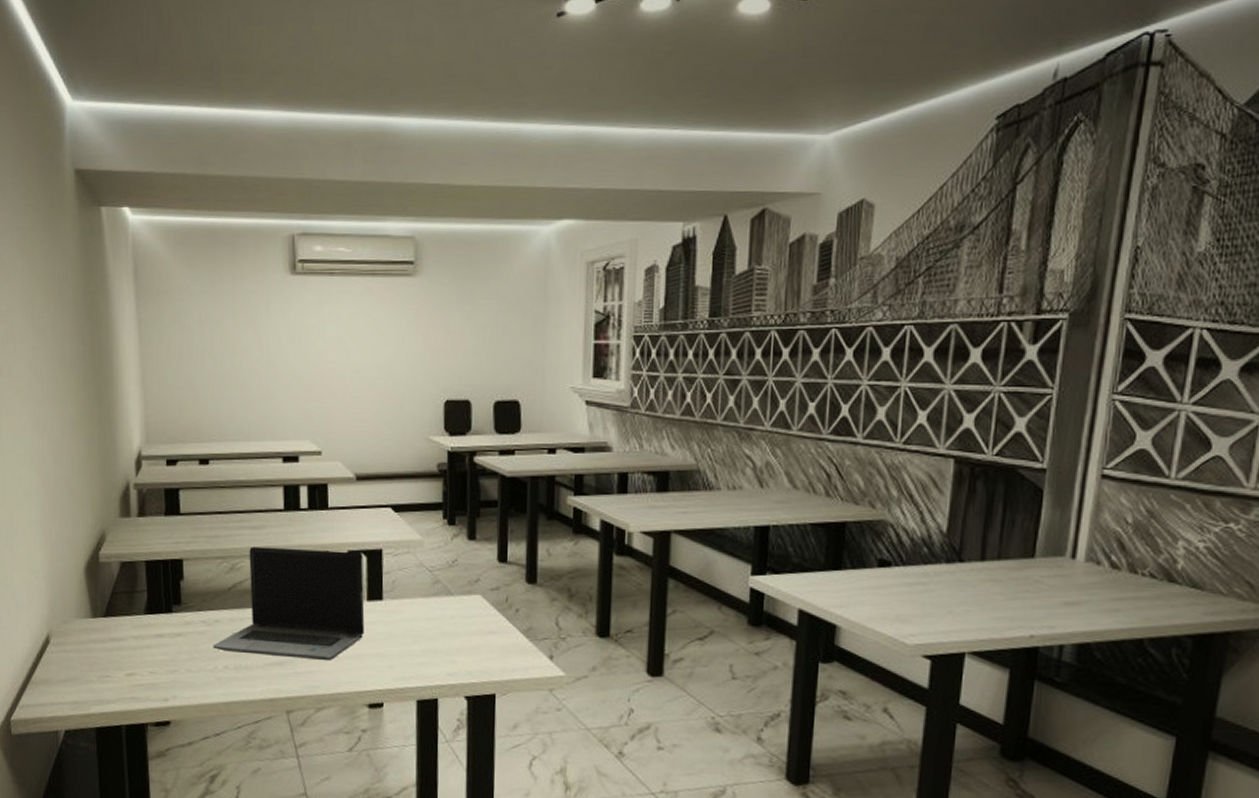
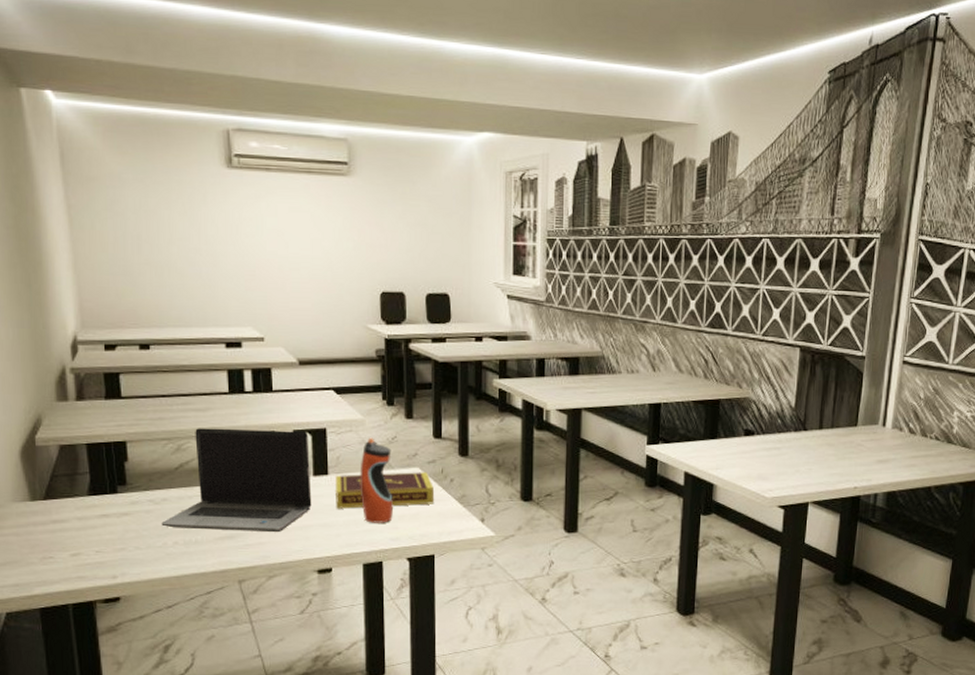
book: none [390,599,498,638] -> present [336,472,435,509]
water bottle: none [416,560,451,656] -> present [360,437,393,523]

